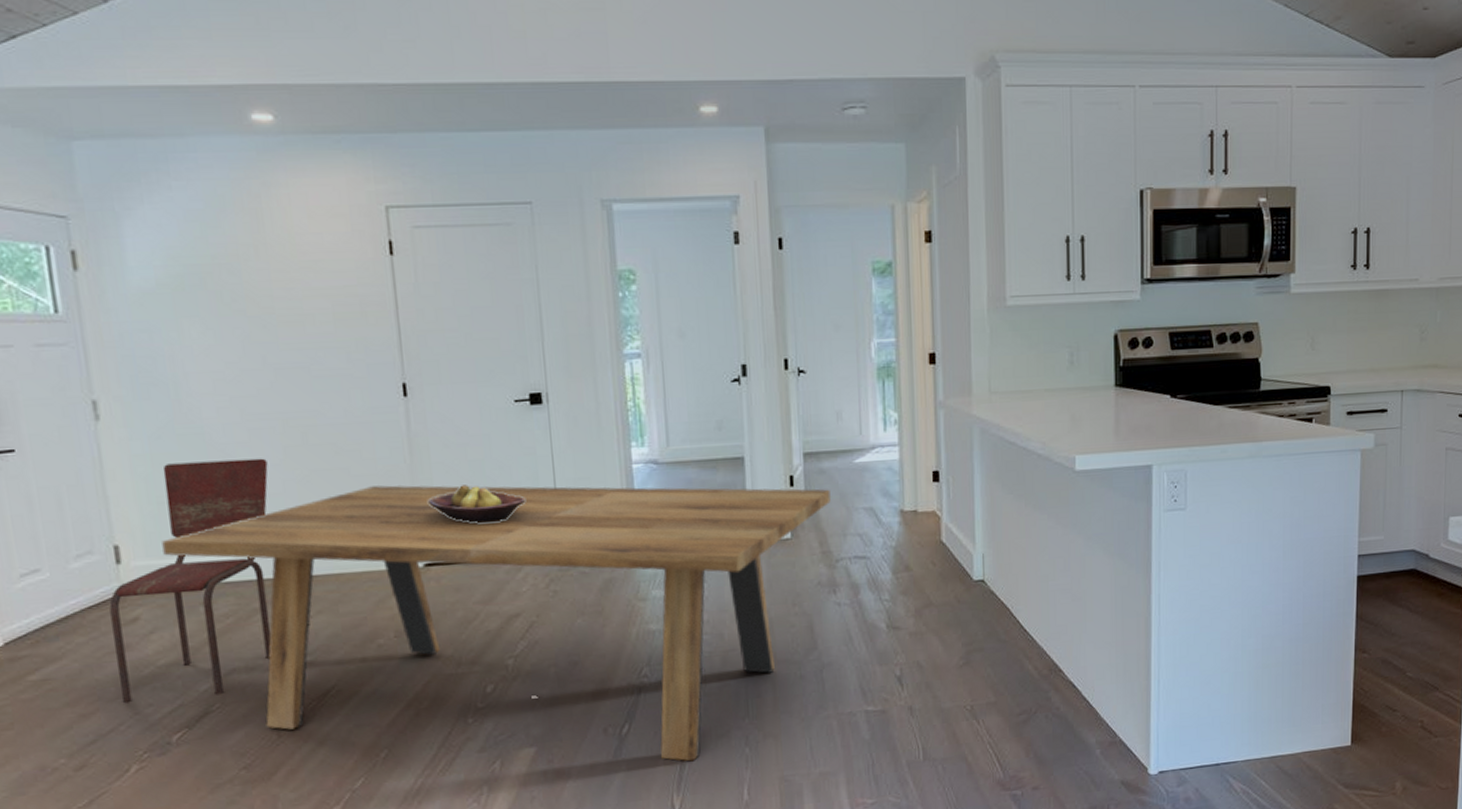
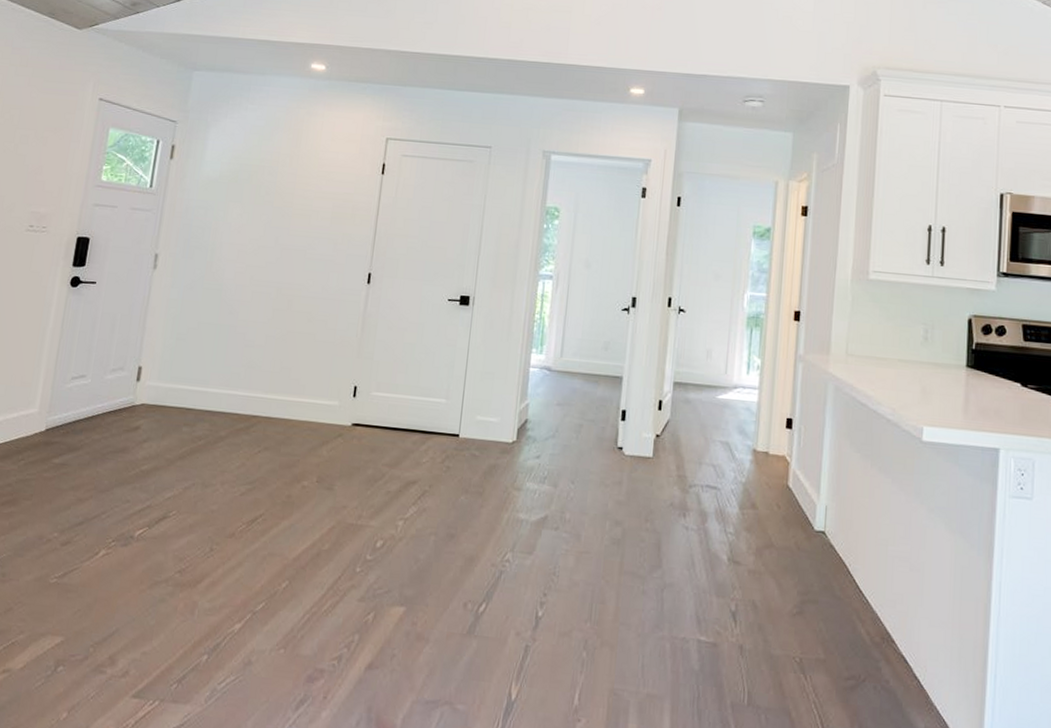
chair: present [109,458,272,702] -> none [109,309,259,504]
dining table: present [162,485,831,762] -> none [170,351,693,654]
fruit bowl: present [428,485,526,523] -> none [367,362,441,398]

